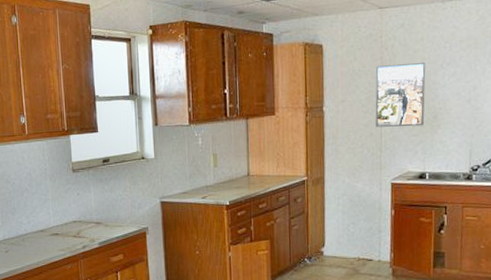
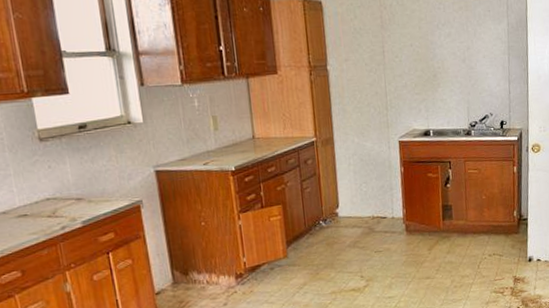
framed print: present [375,61,426,127] -> none [377,22,426,86]

